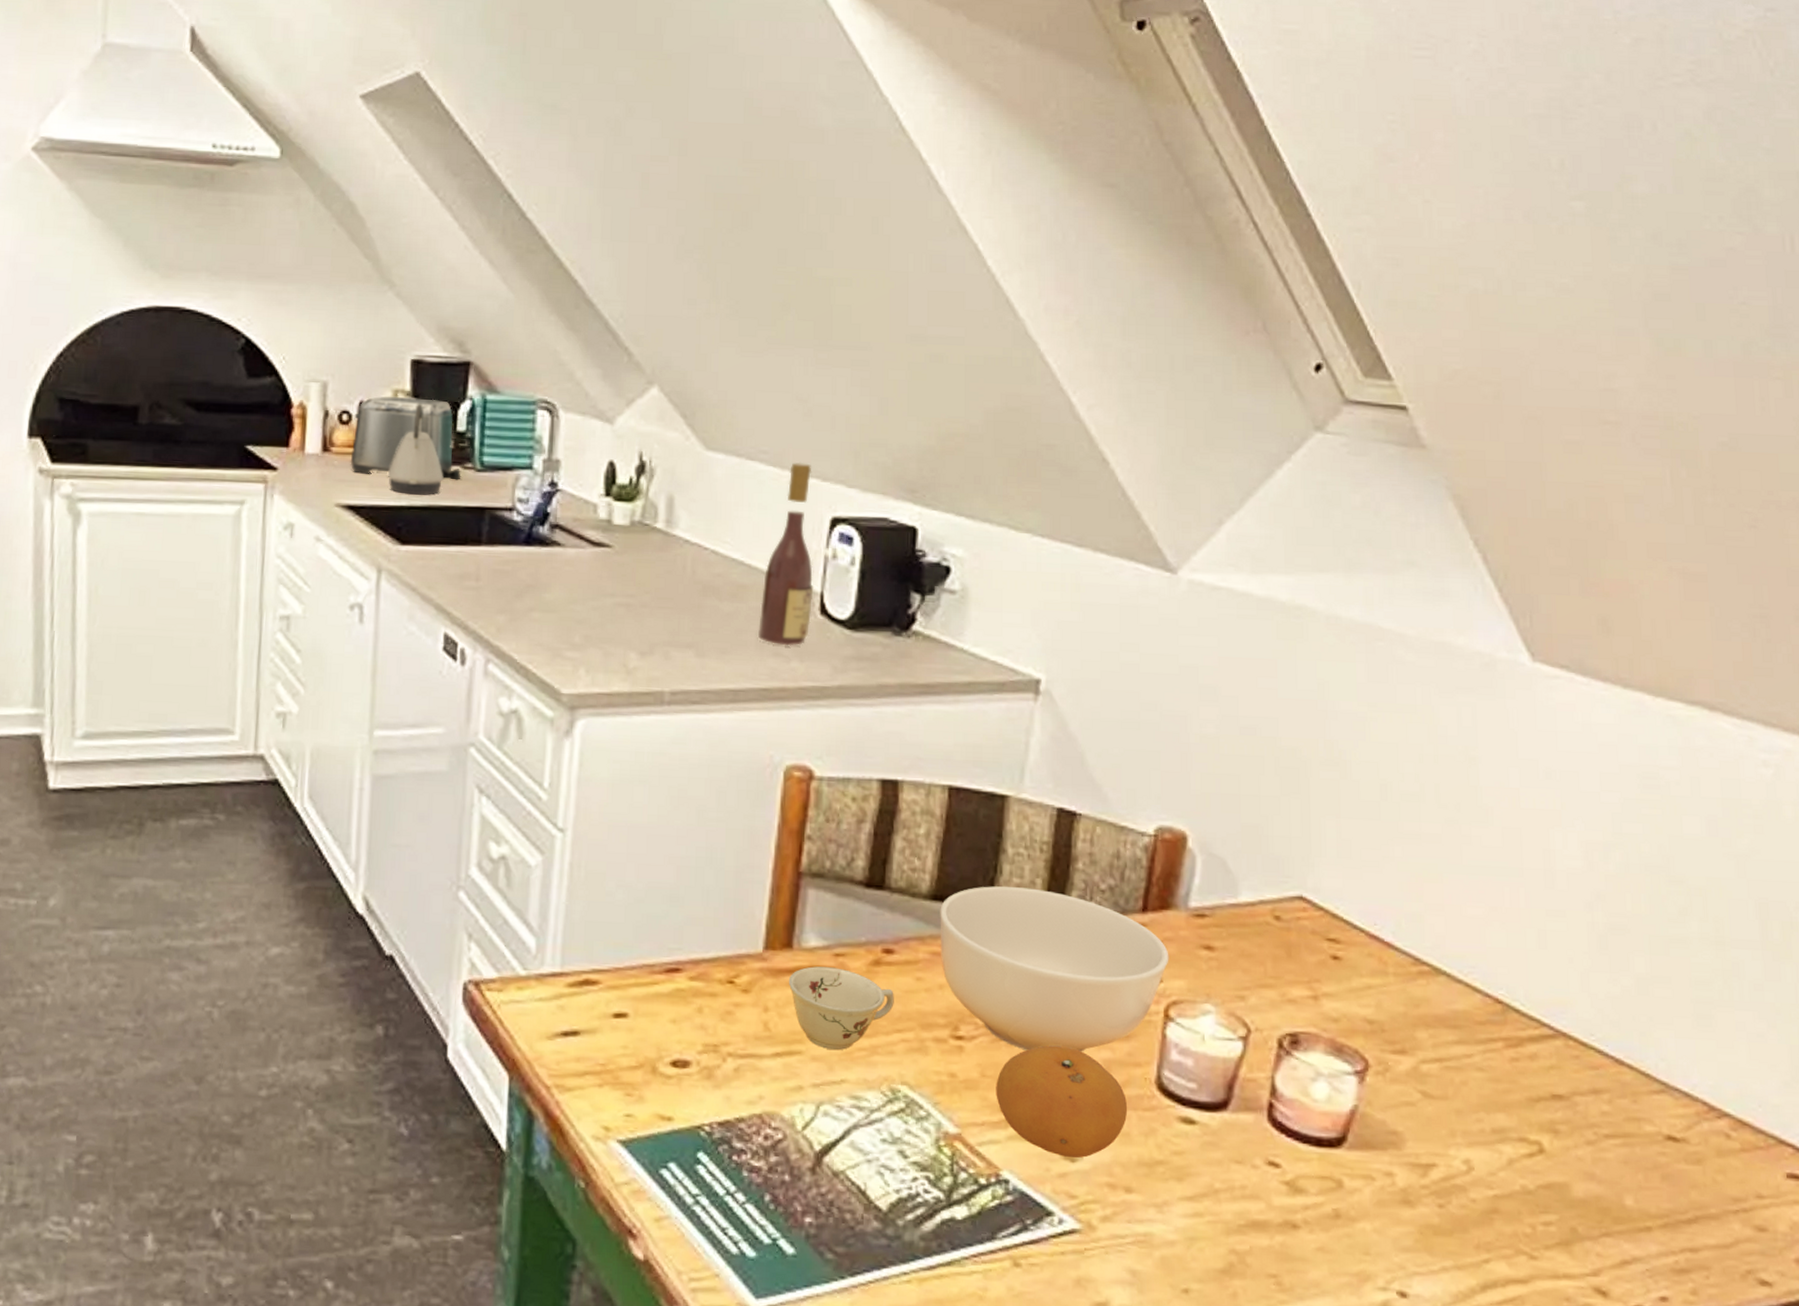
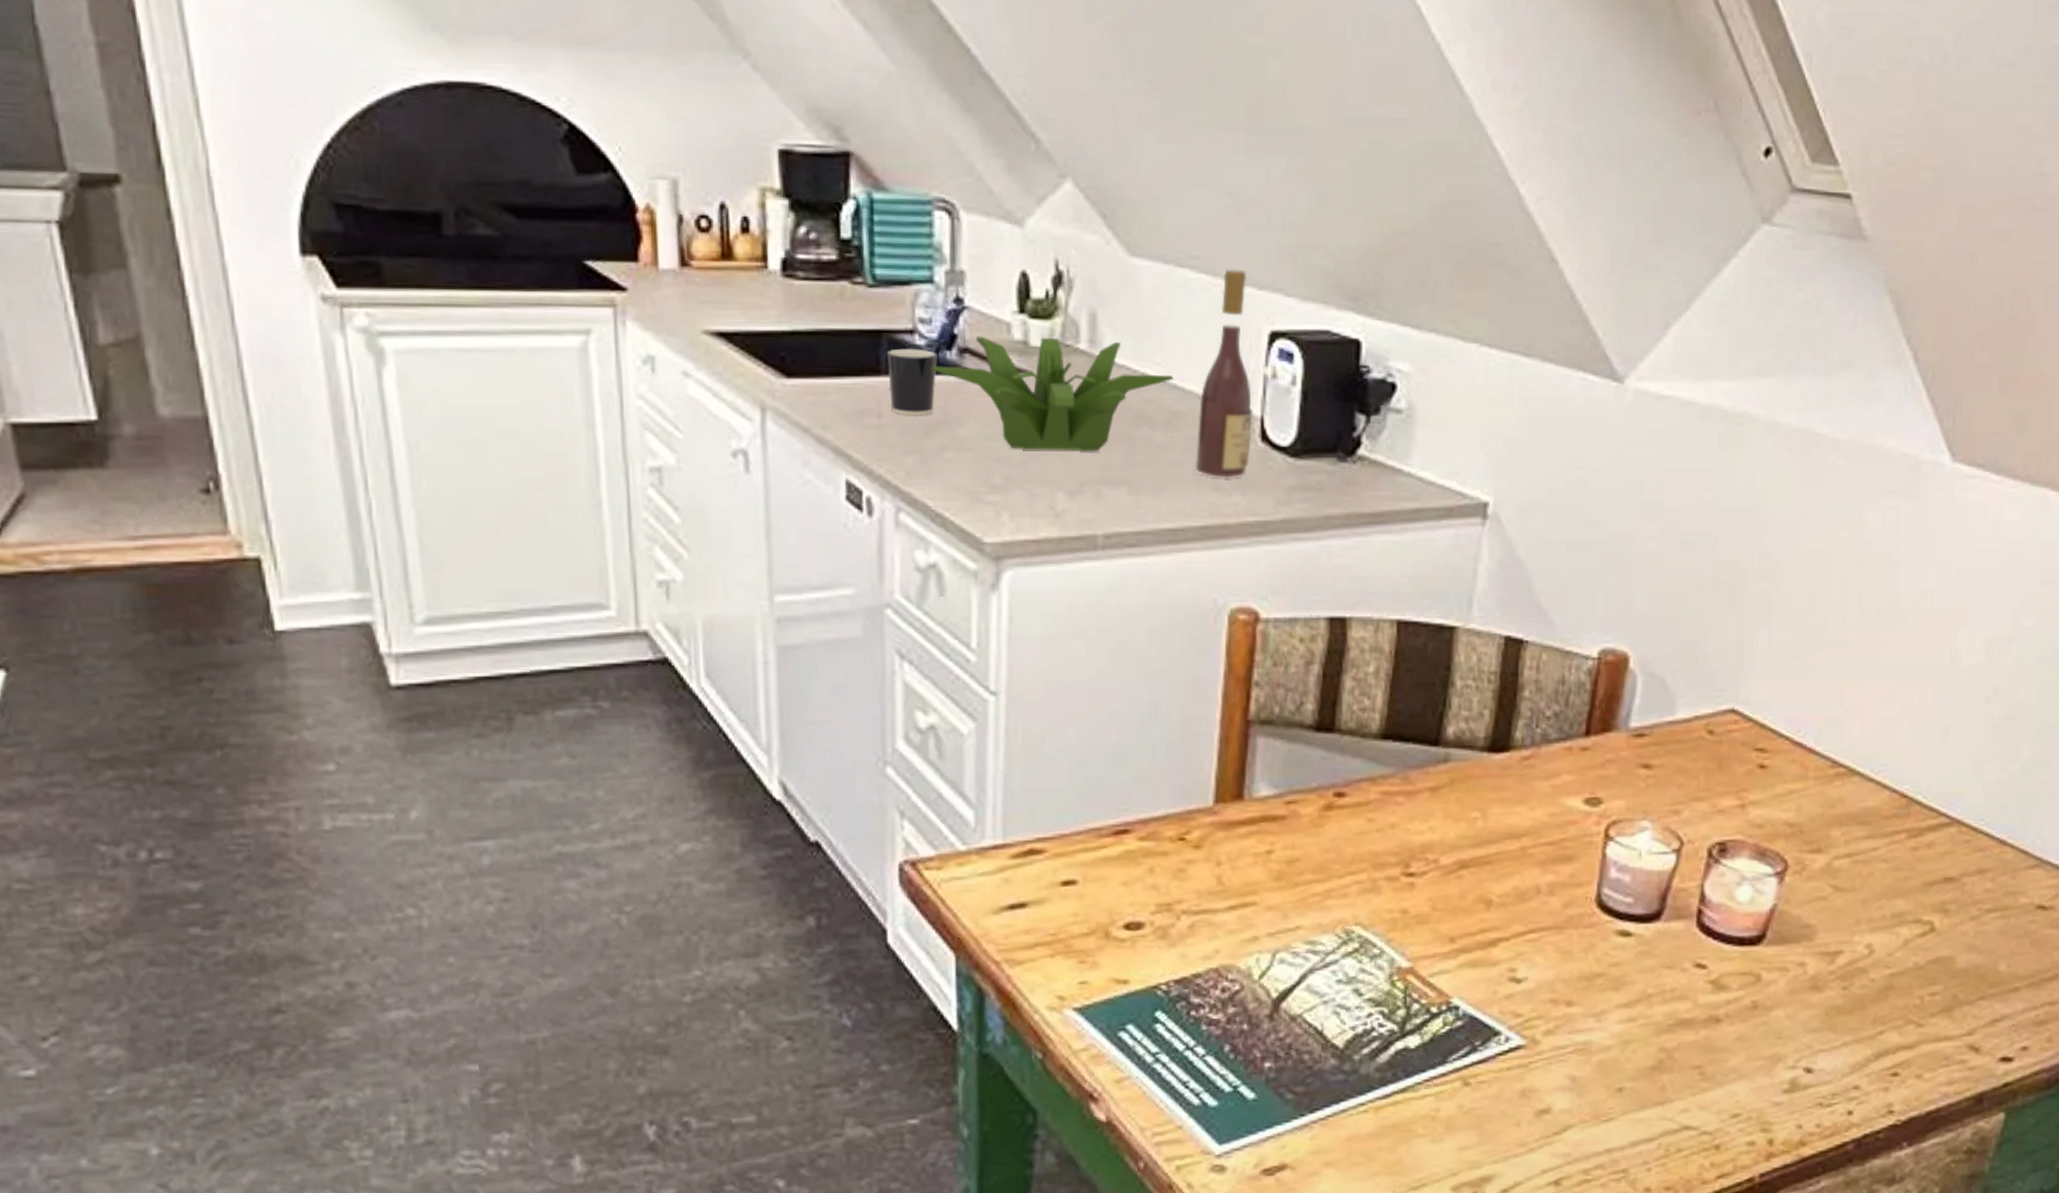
toaster: present [350,396,462,480] -> none [715,195,851,298]
kettle: present [387,404,444,495] -> none [762,205,830,317]
mug: none [487,523,531,581] -> present [886,348,937,416]
plant: none [526,514,741,617] -> present [932,336,1174,452]
teacup: present [788,966,894,1051] -> none [1240,815,1346,898]
bowl: present [940,886,1169,1052] -> none [1390,719,1610,881]
fruit: present [996,1045,1128,1159] -> none [1446,873,1570,980]

